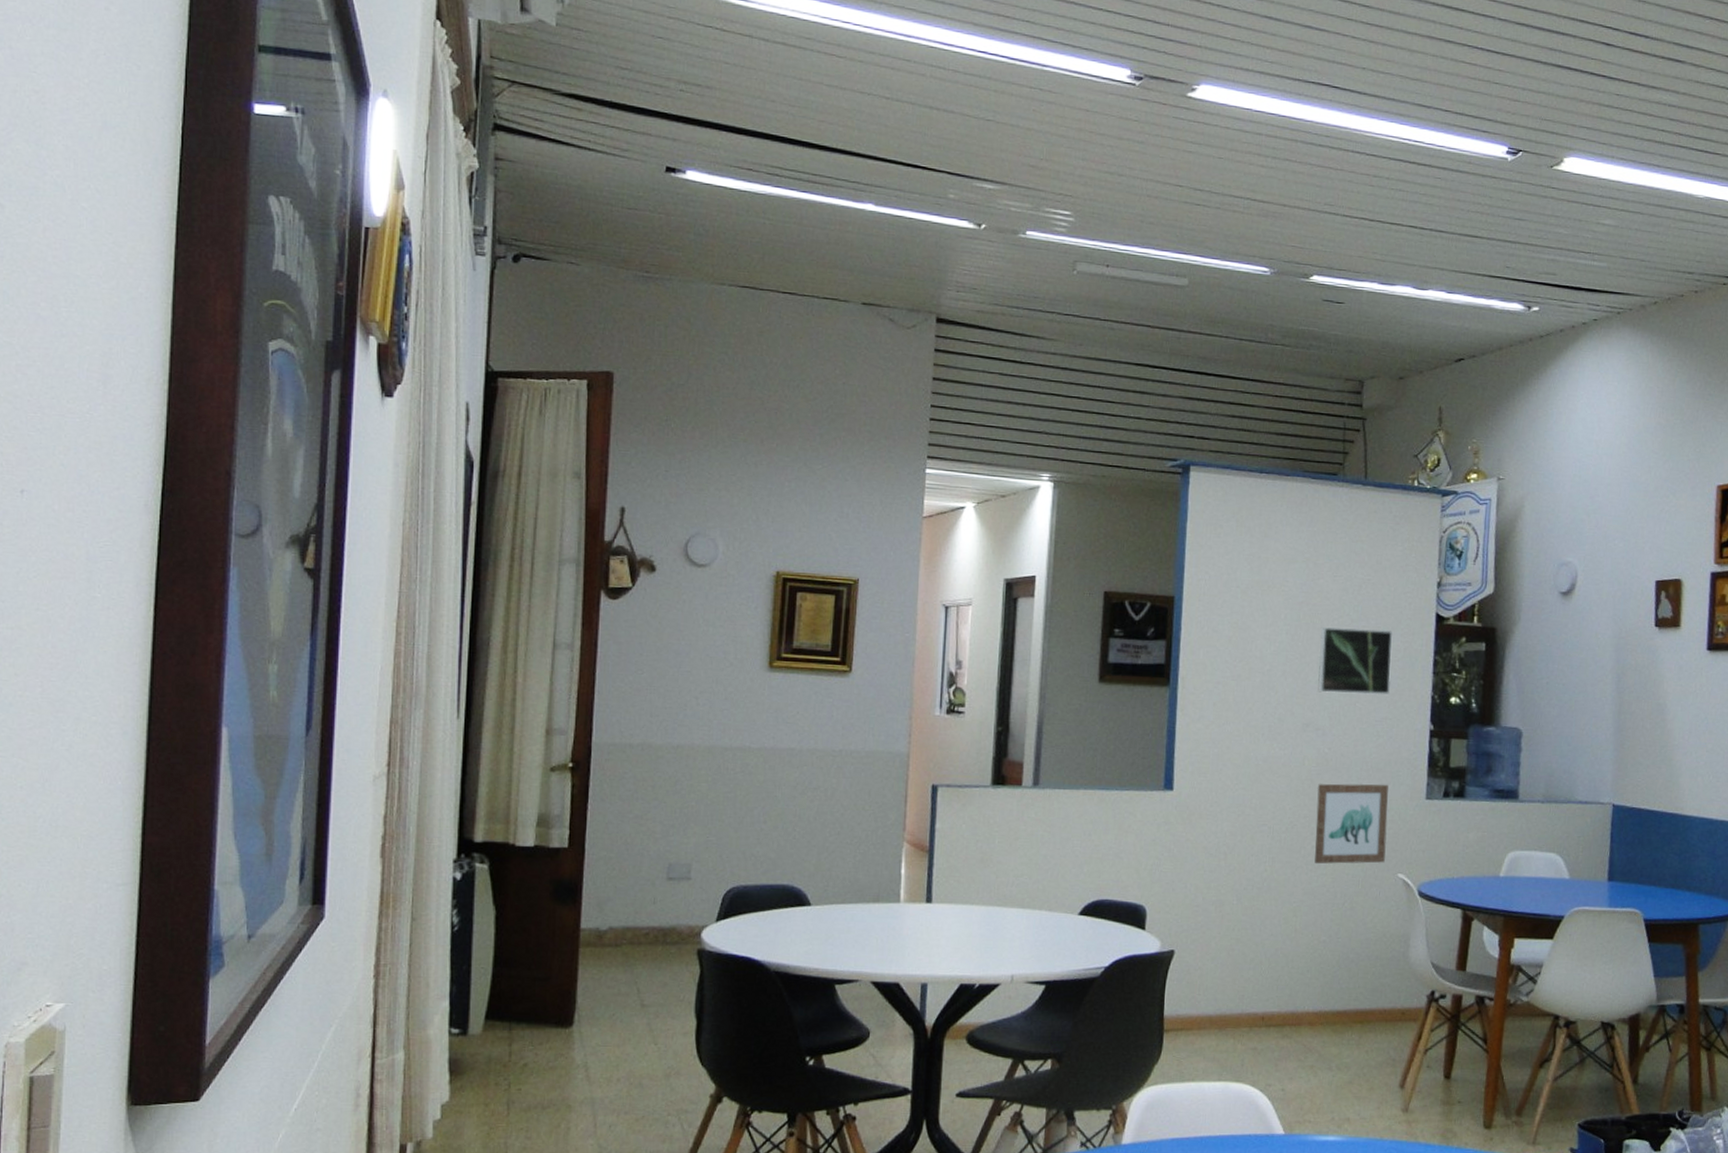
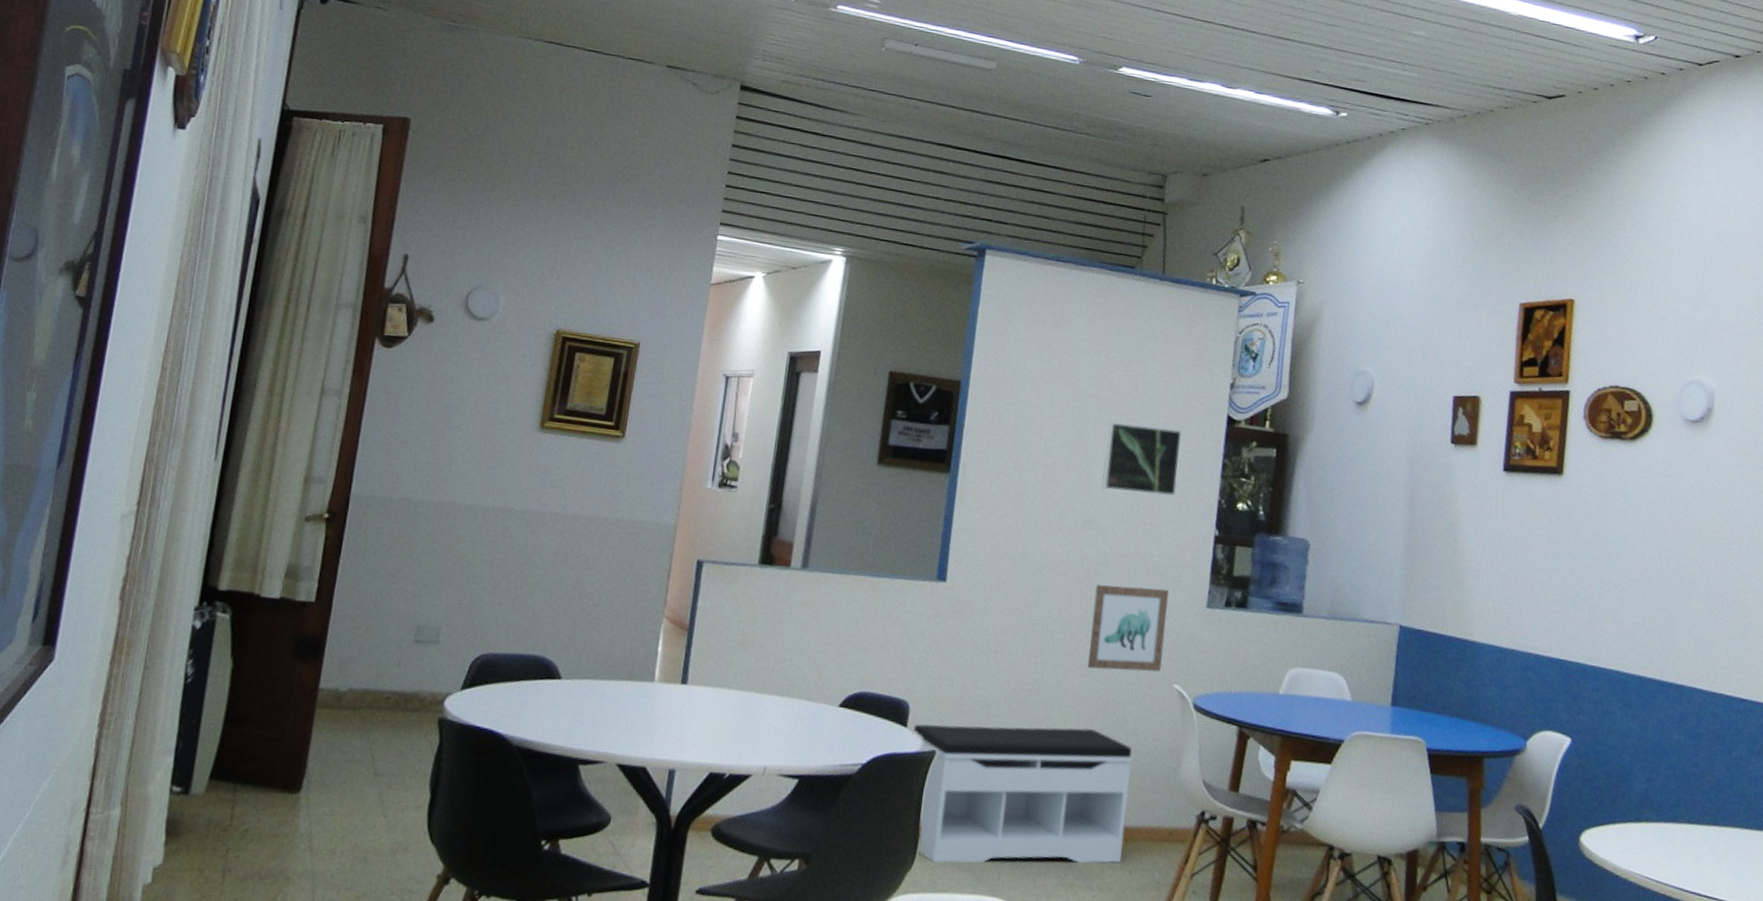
bench: none [1150,921,1363,1055] -> present [912,724,1133,864]

